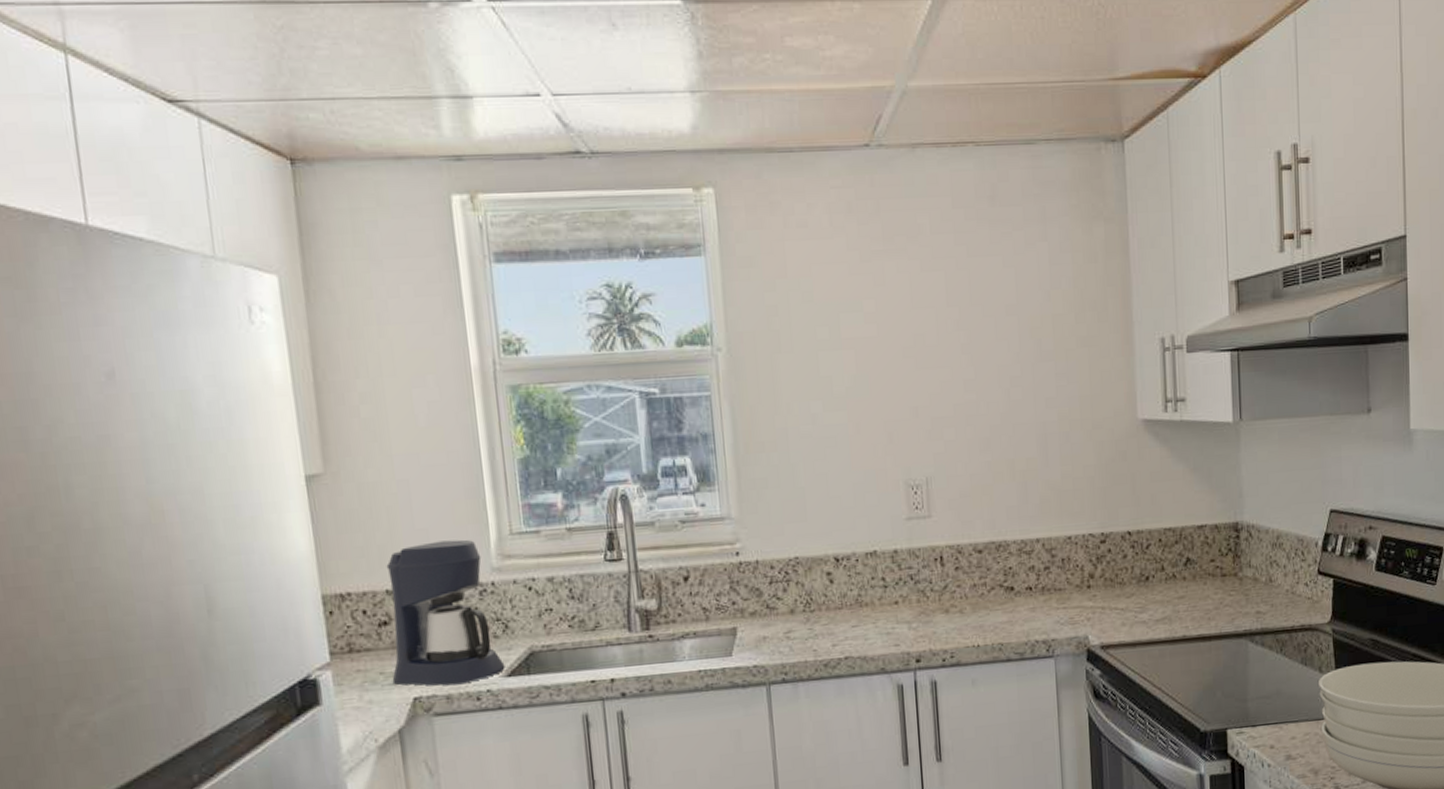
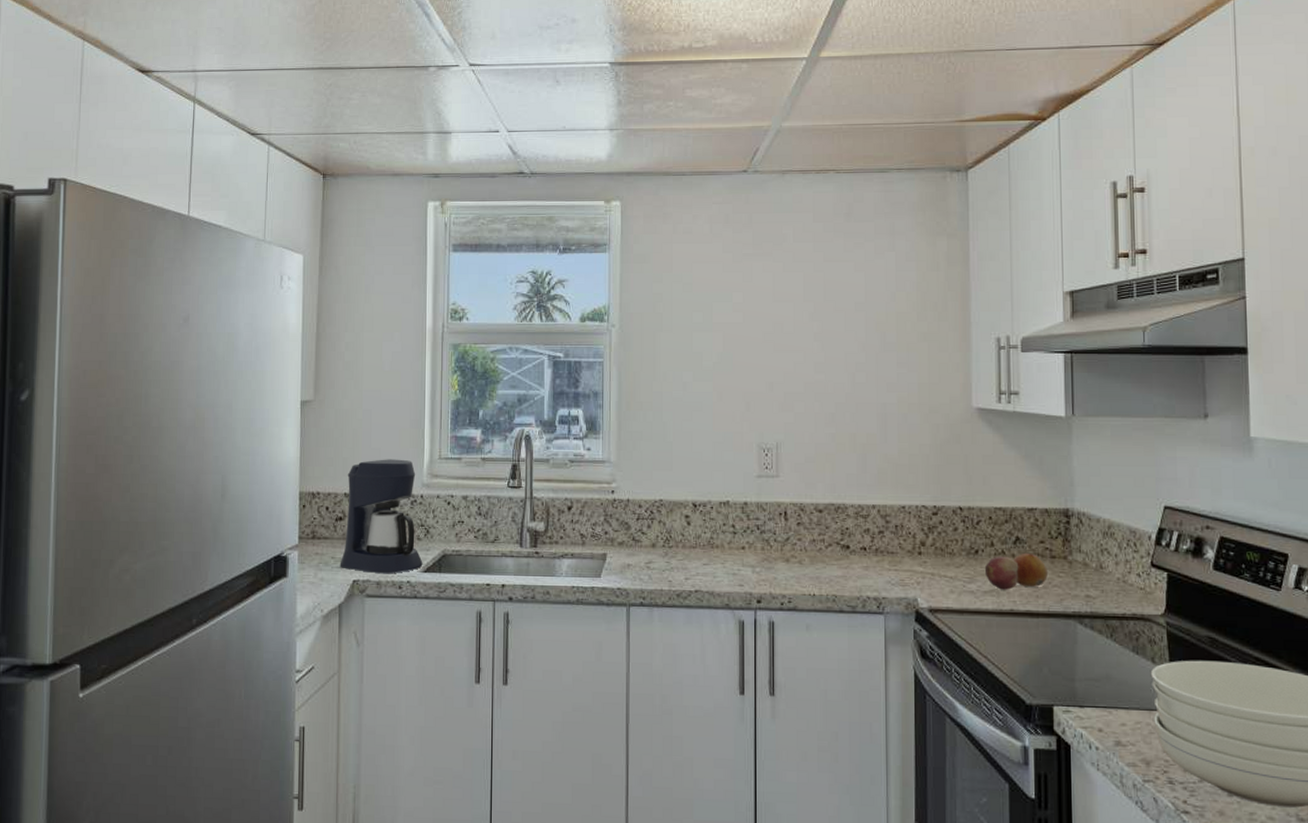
fruit: none [1155,579,1190,616] -> present [984,556,1019,590]
fruit: none [1185,573,1219,610] -> present [1013,552,1048,587]

